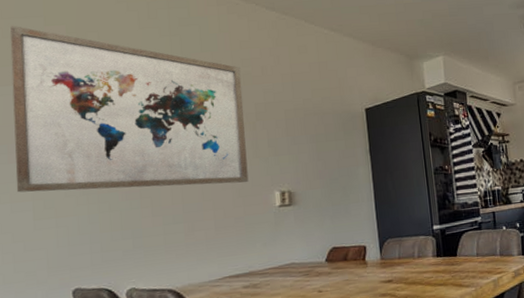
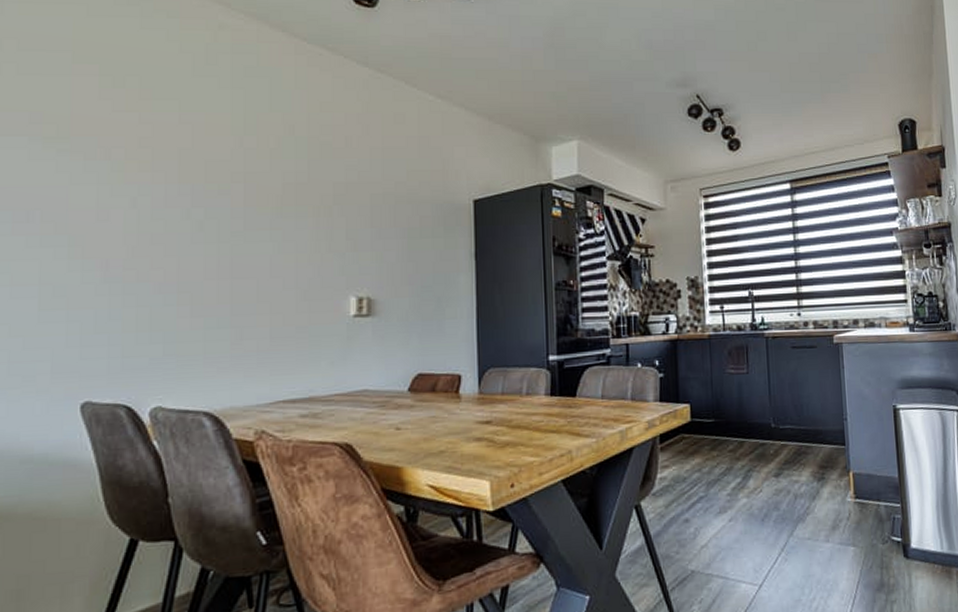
wall art: present [9,25,249,193] -> none [19,59,319,283]

